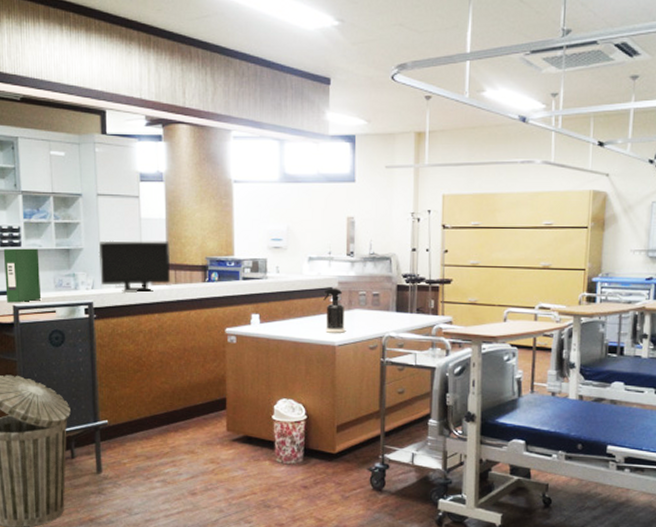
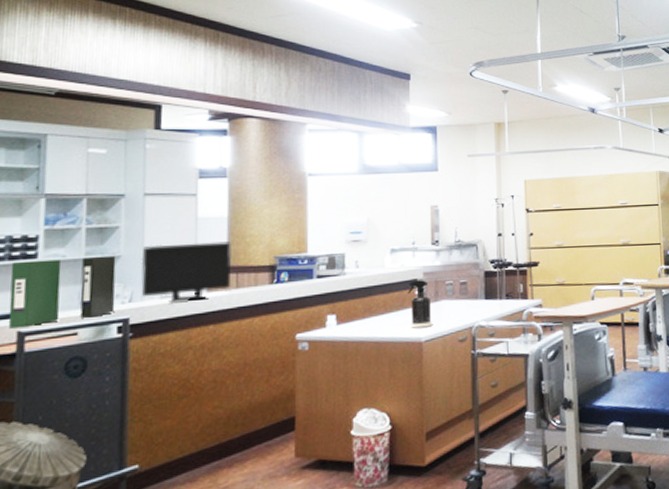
binder: none [54,248,82,299] -> present [80,255,116,318]

